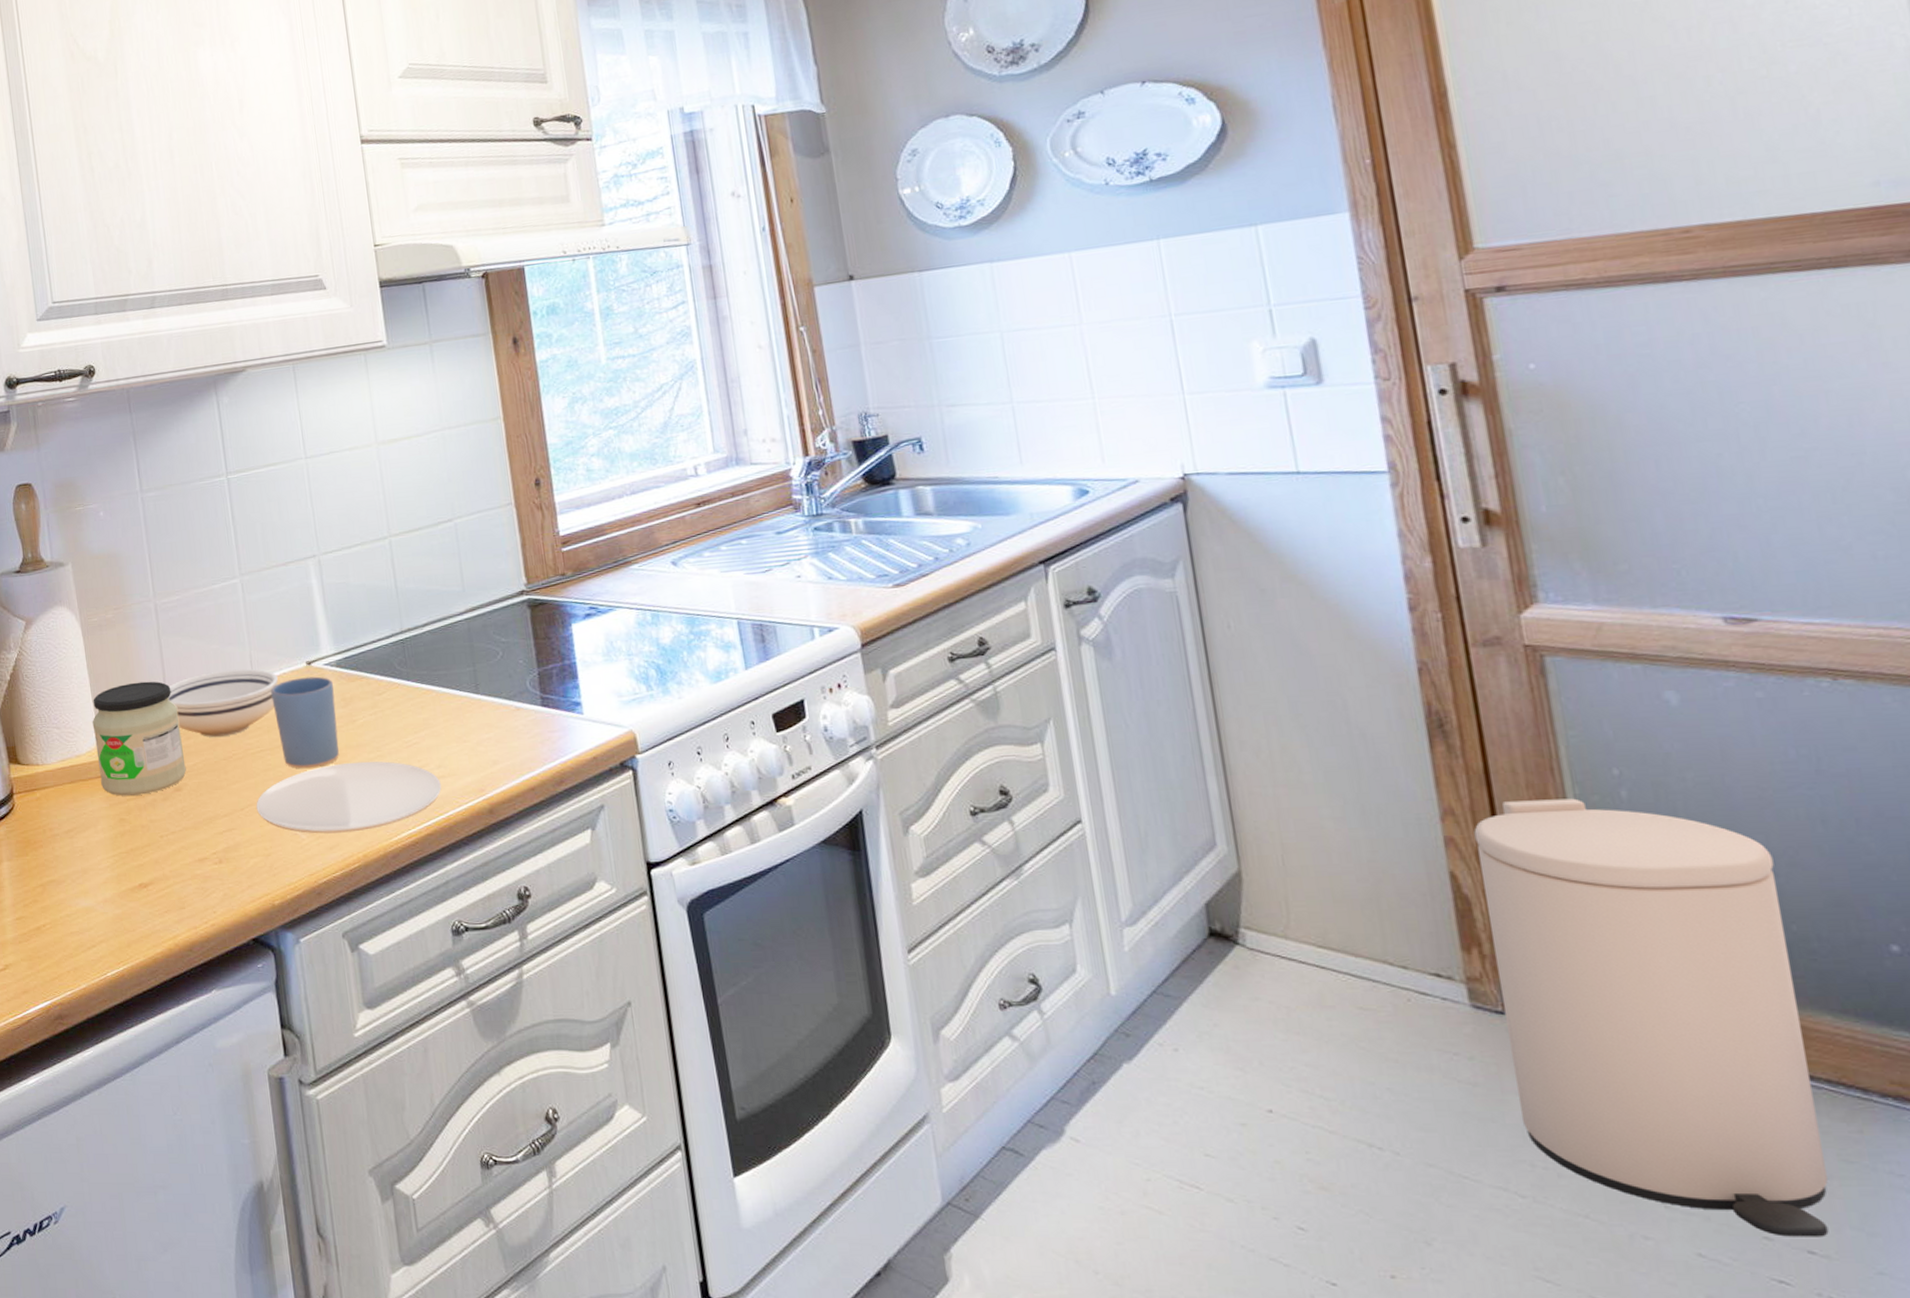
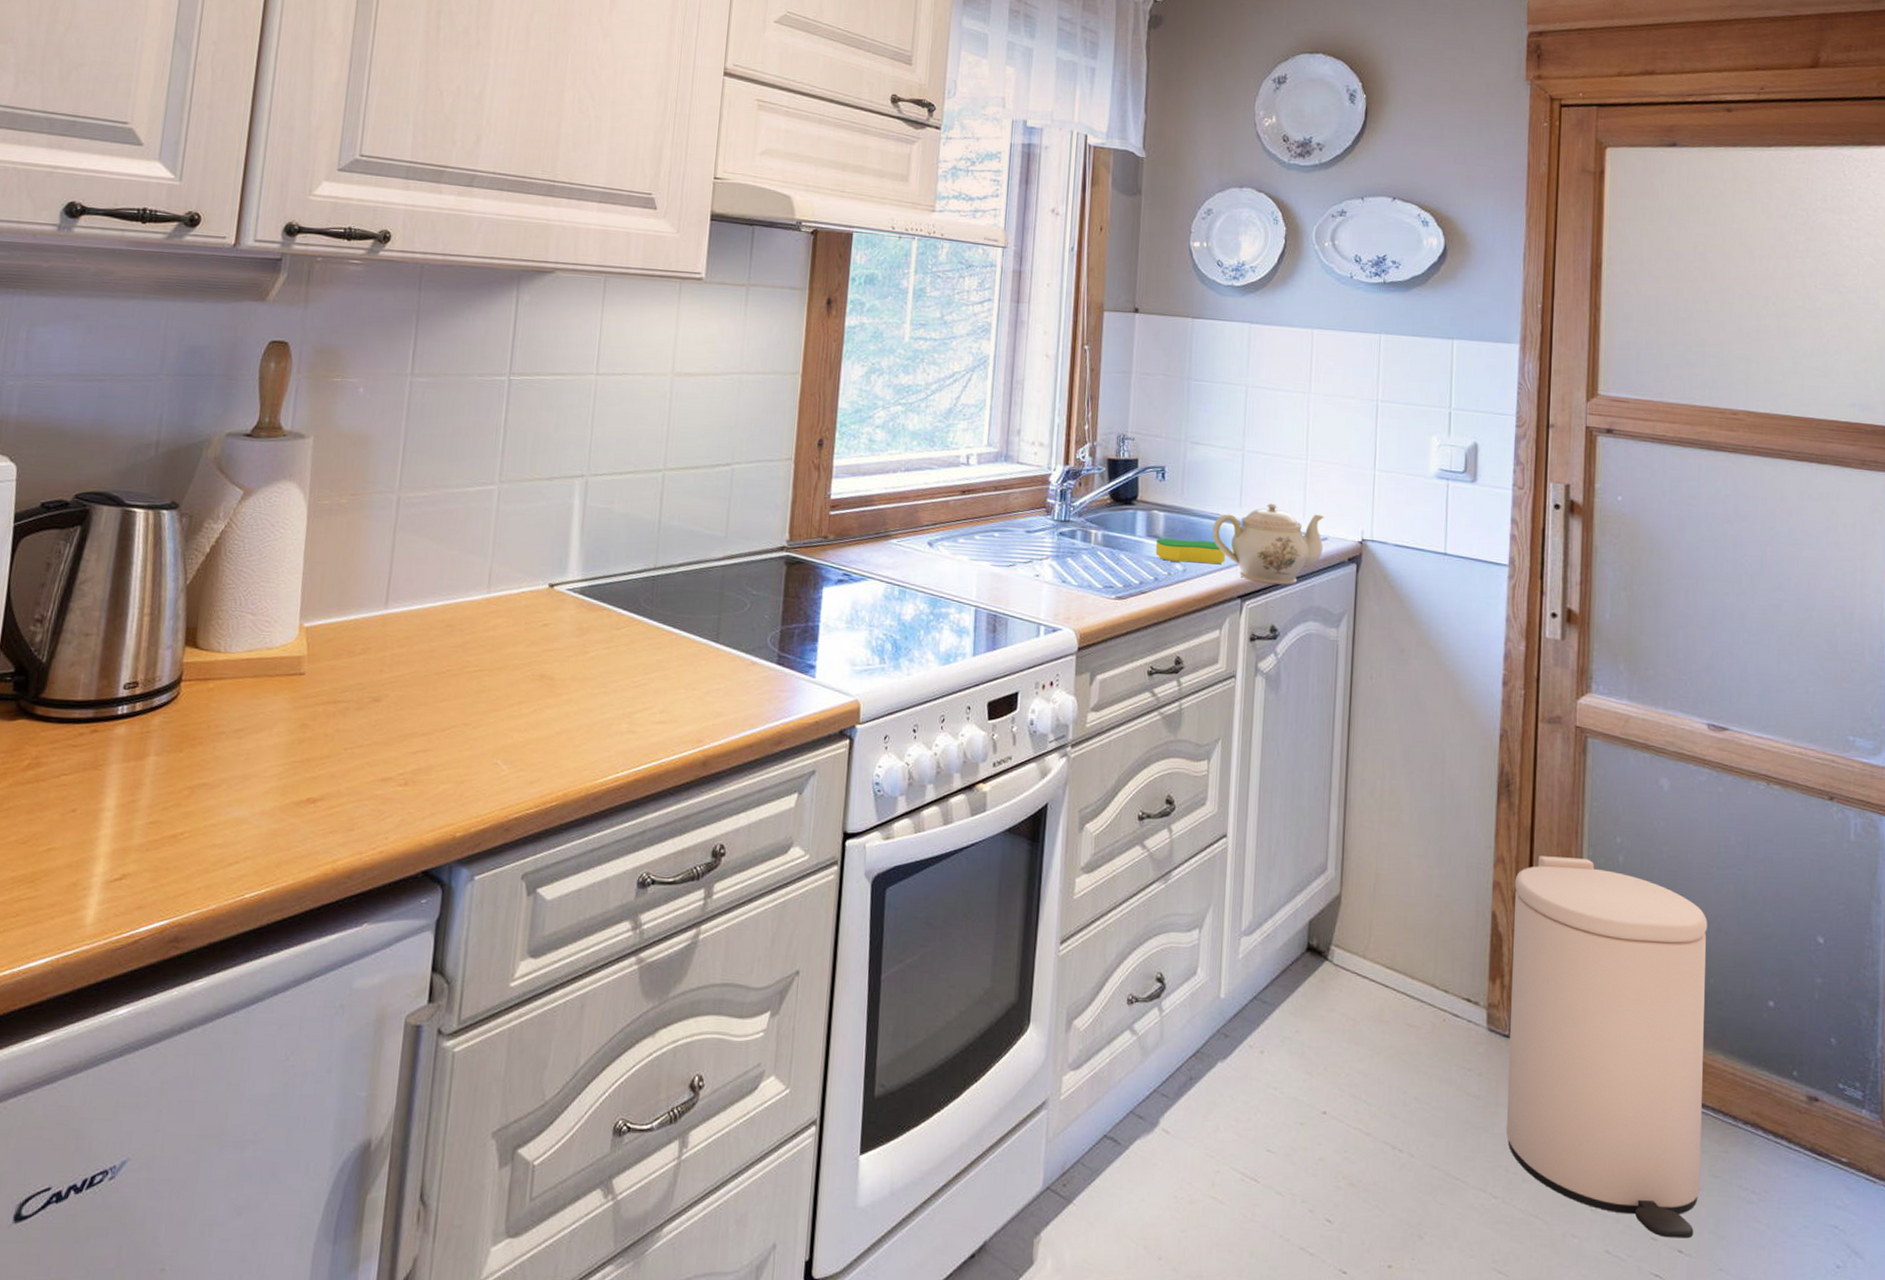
jar: present [92,681,186,796] -> none [289,577,398,701]
bowl: present [167,668,278,737] -> none [388,579,515,650]
plate: present [256,761,442,834] -> none [459,695,660,769]
mug: present [270,676,339,769] -> none [501,599,572,696]
sponge: none [927,507,1016,538] -> present [1155,538,1226,565]
teapot: none [992,454,1135,544] -> present [1211,503,1325,586]

